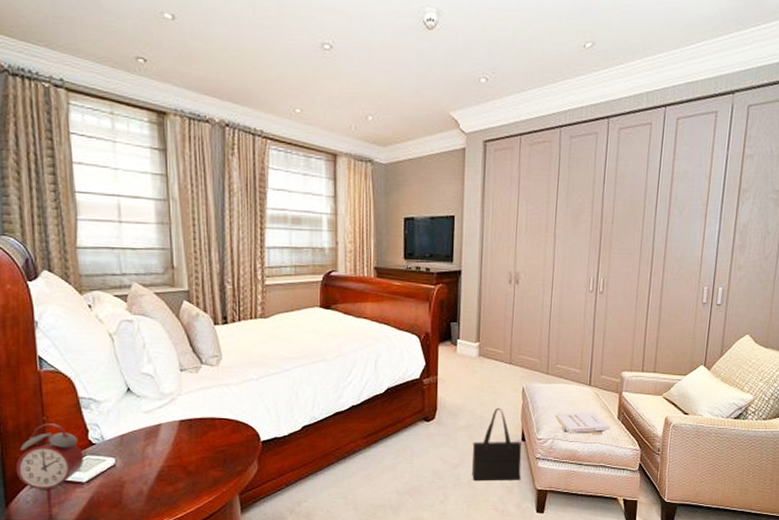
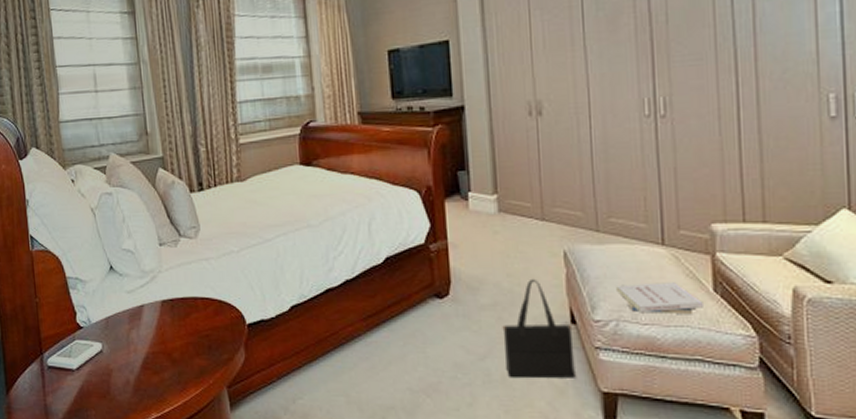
alarm clock: present [15,423,84,491] -> none [14,305,74,377]

